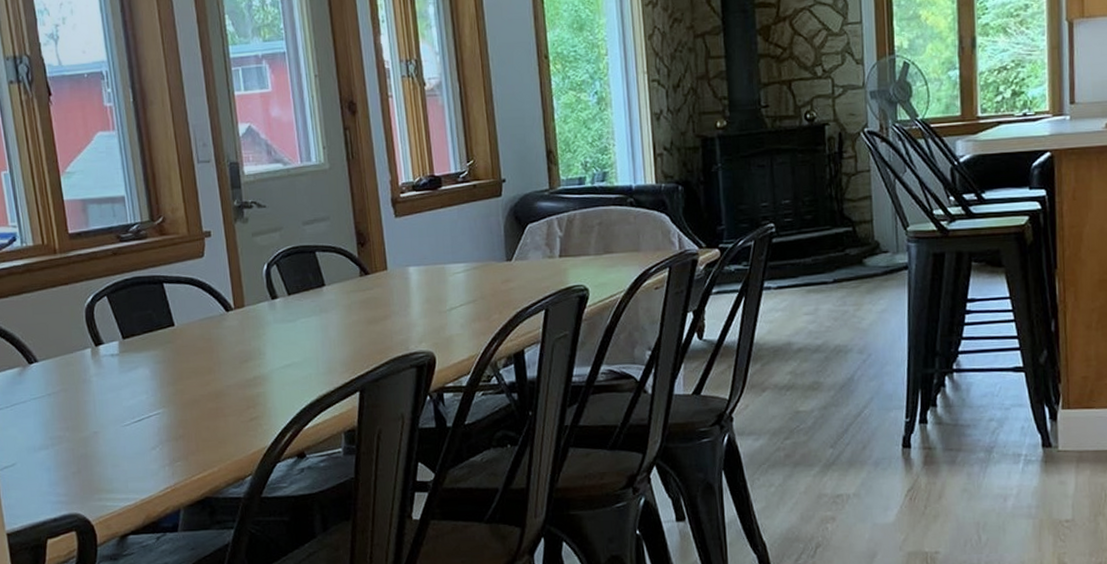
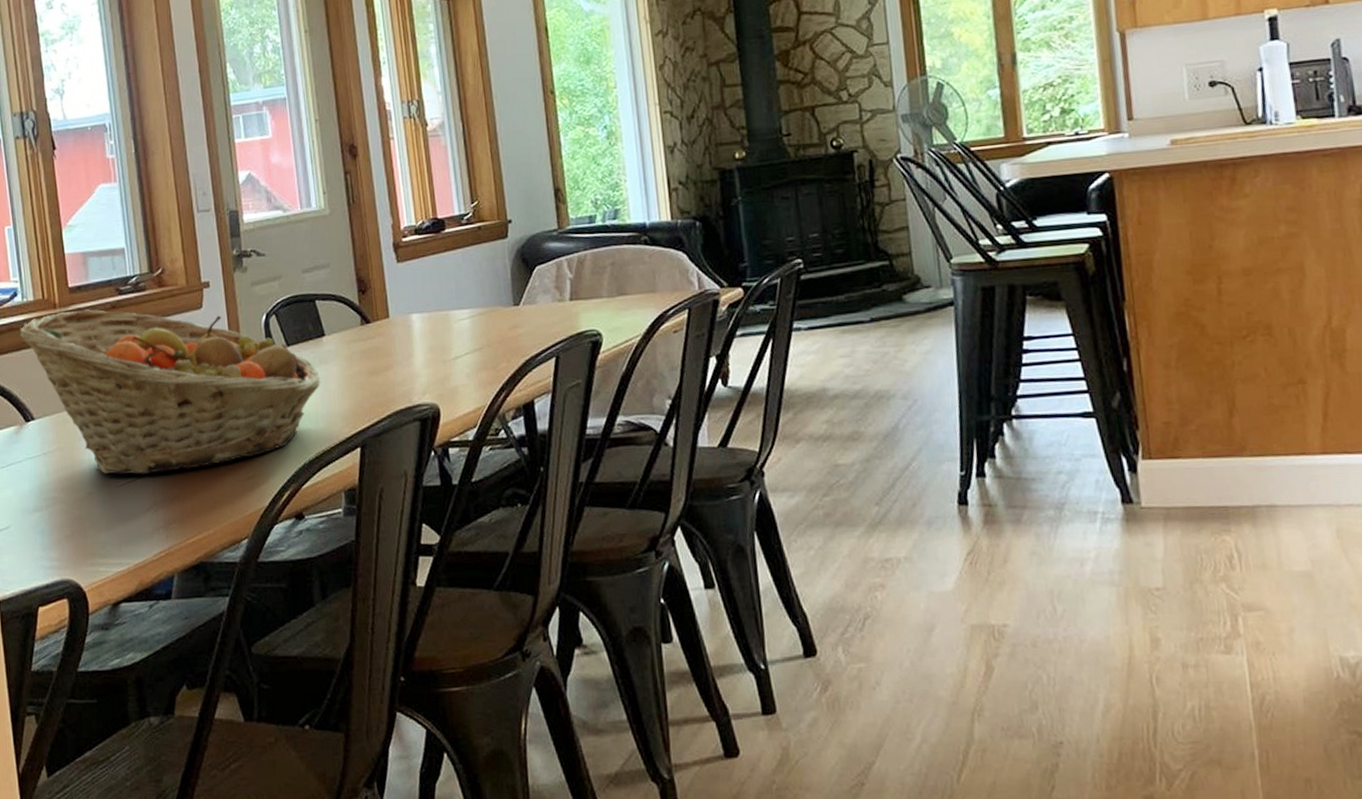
fruit basket: none [19,255,322,415] -> present [19,309,321,475]

